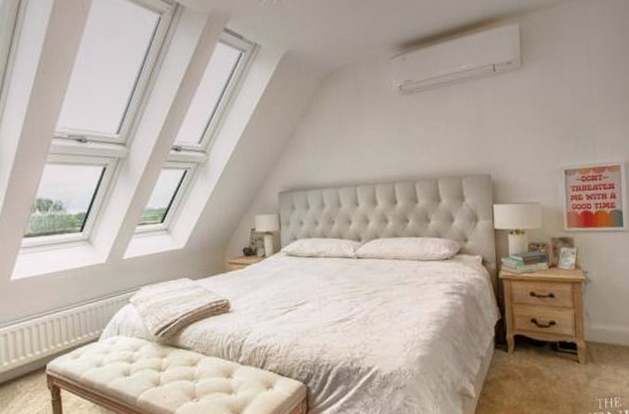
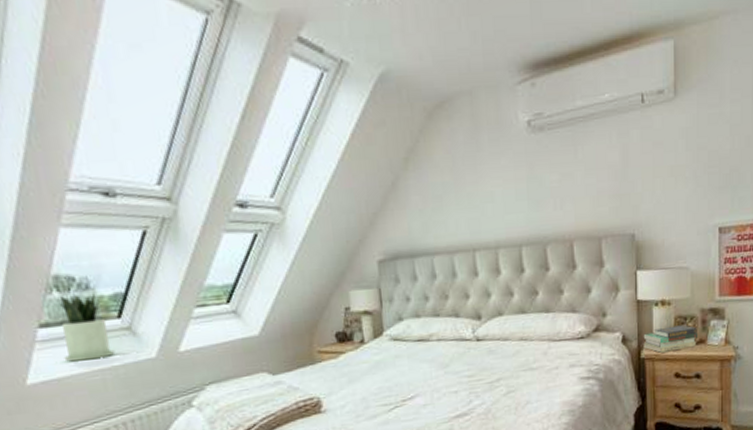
planter: none [39,213,76,264] -> present [59,293,115,362]

